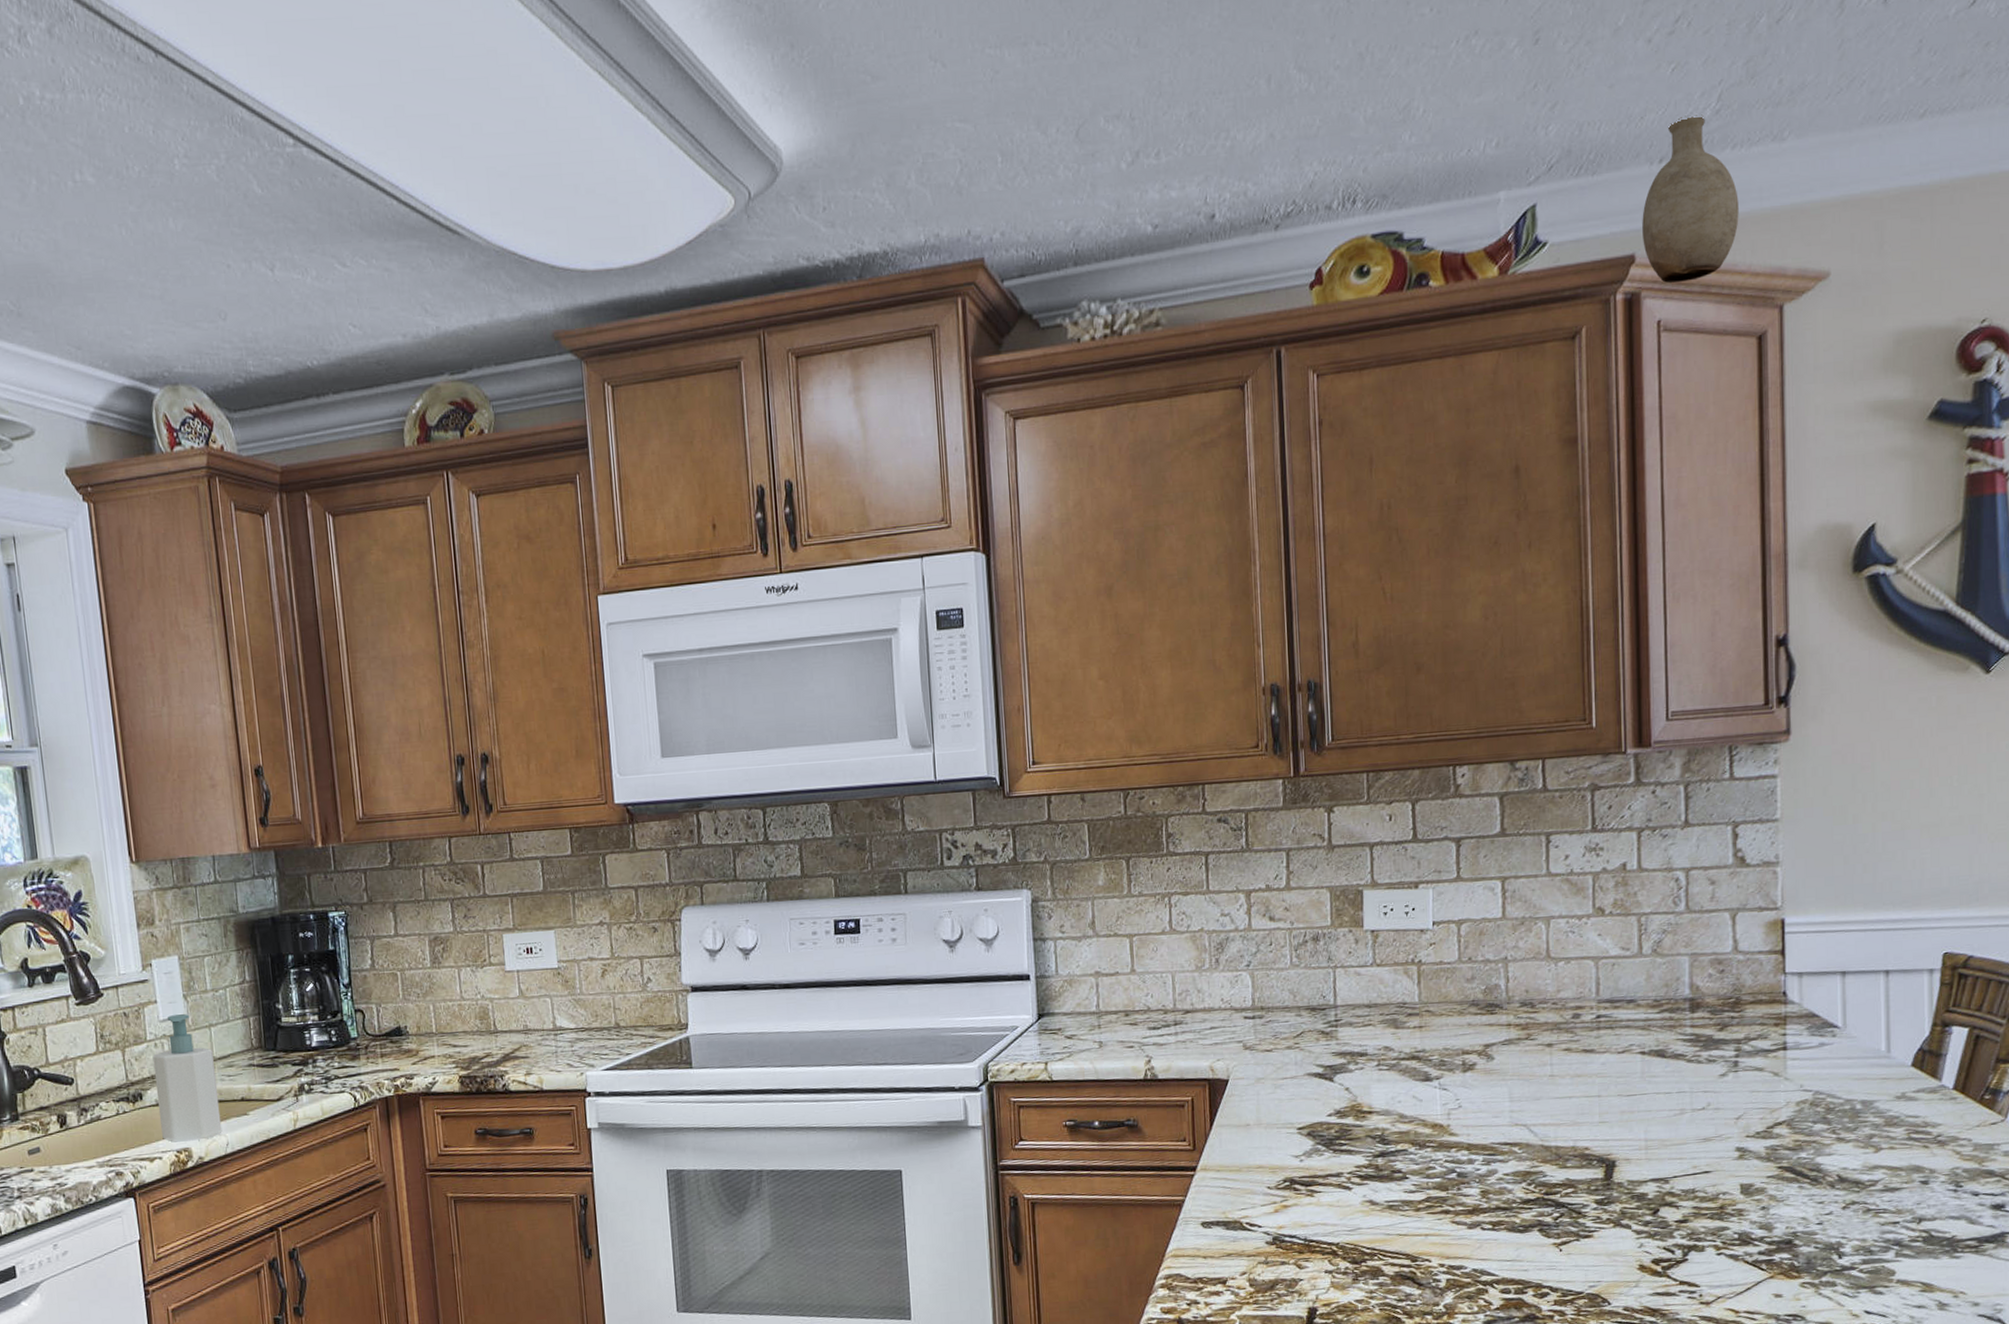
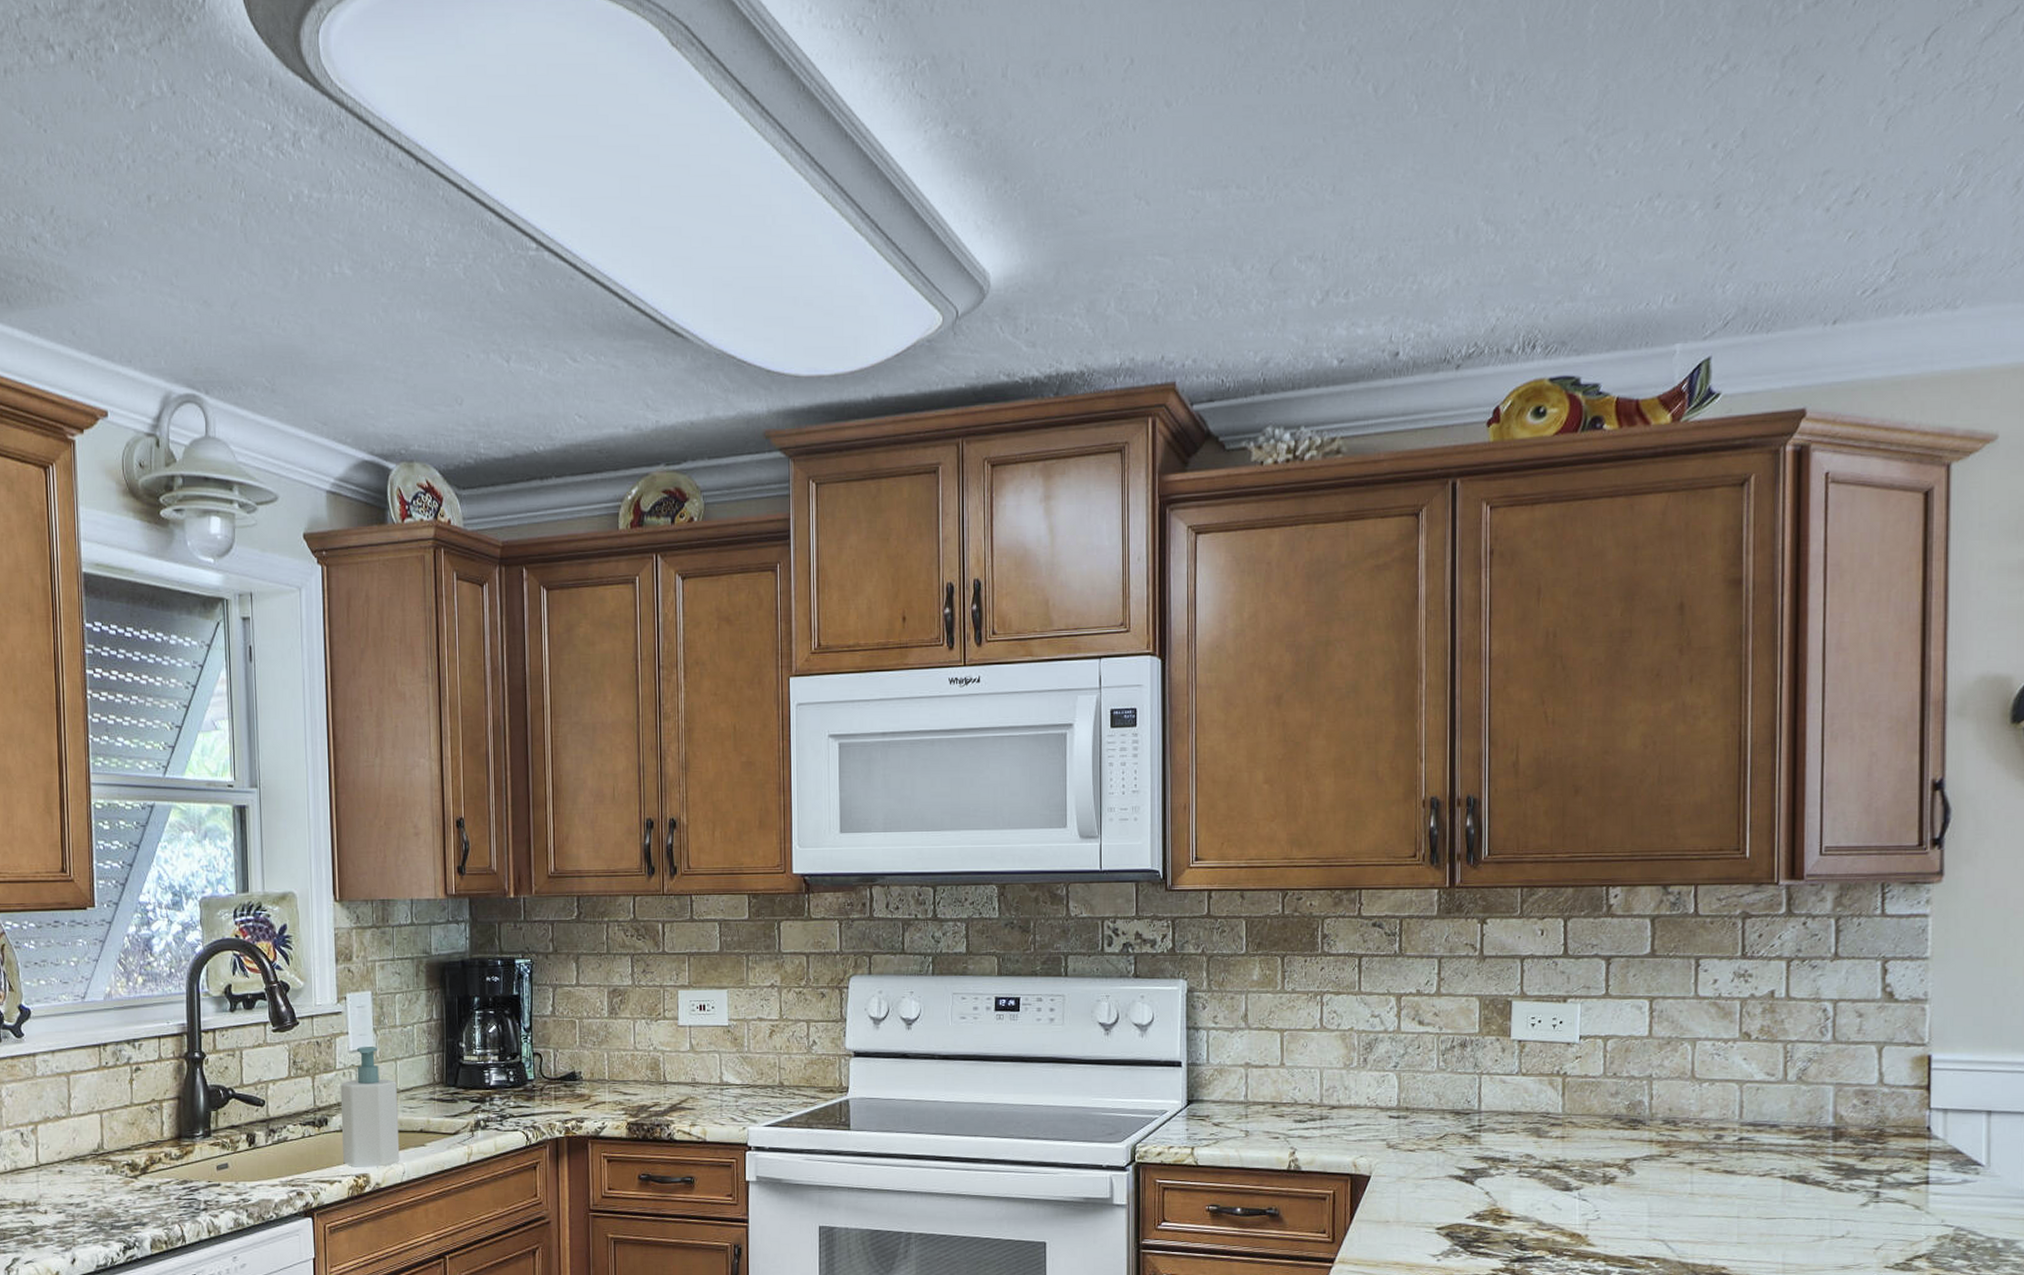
decorative vase: present [1642,114,1739,284] -> none [1814,281,1910,438]

